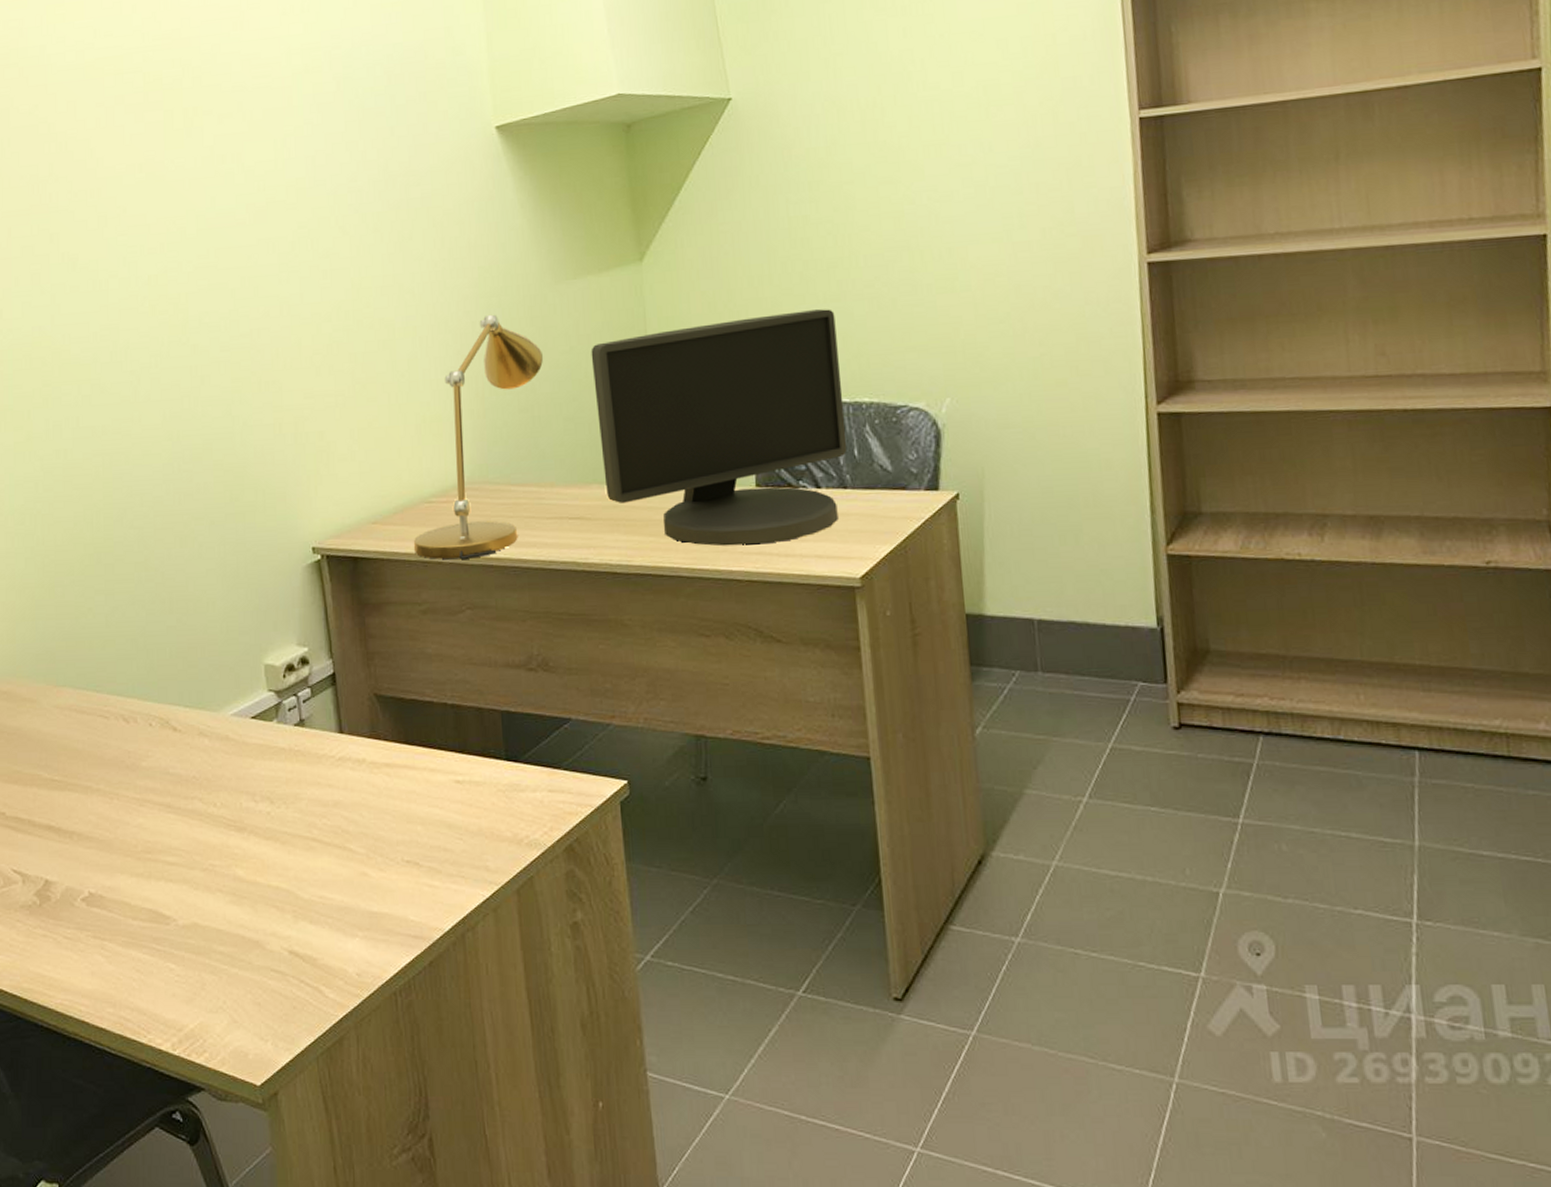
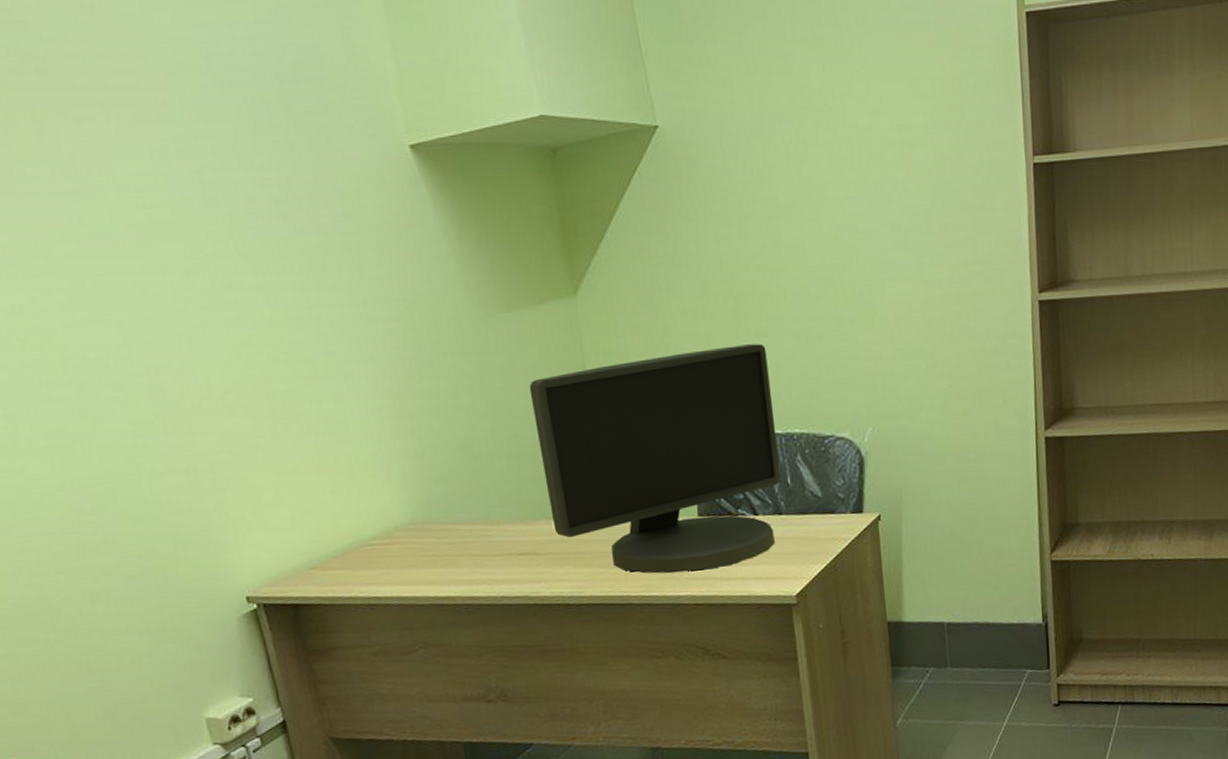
desk lamp: present [413,314,544,561] -> none [357,349,481,602]

